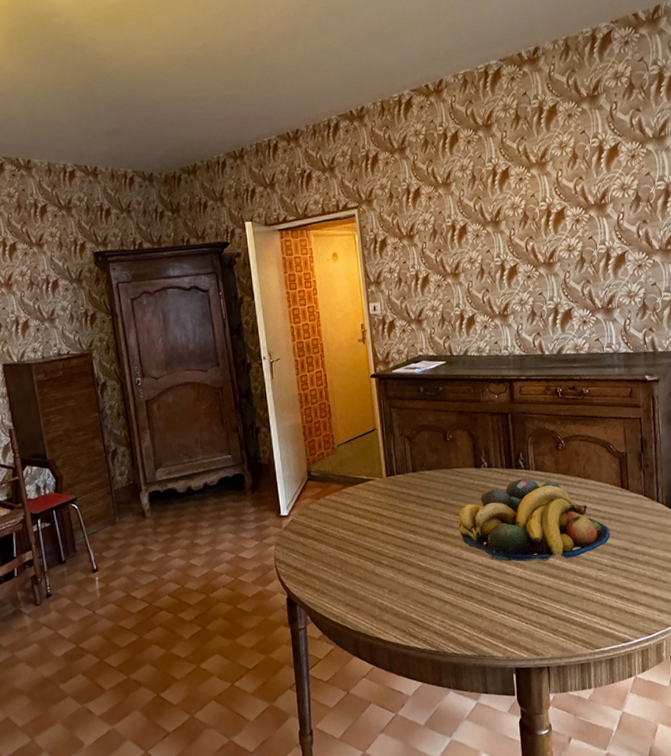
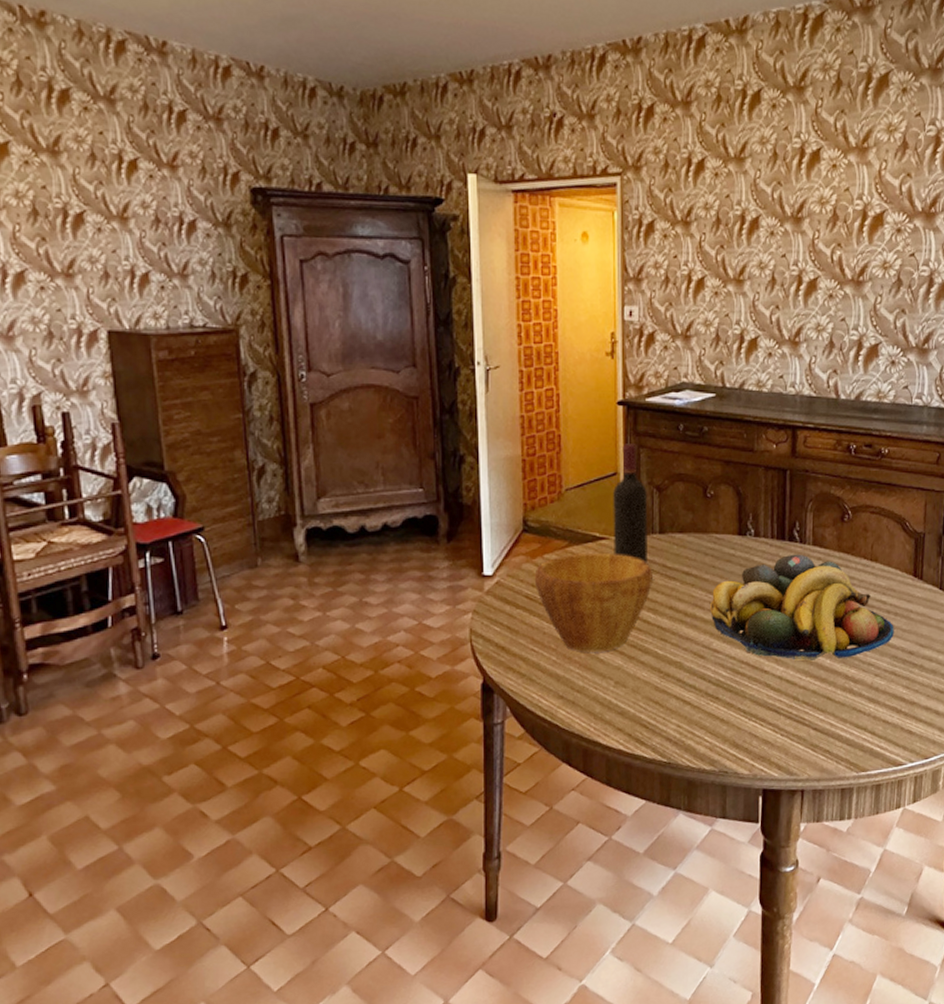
bowl: none [319,490,411,569] -> present [534,552,653,652]
wine bottle: none [374,406,406,496] -> present [612,444,649,564]

